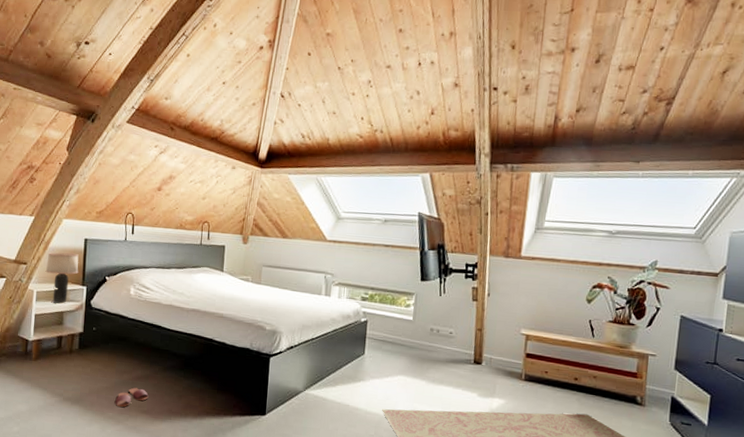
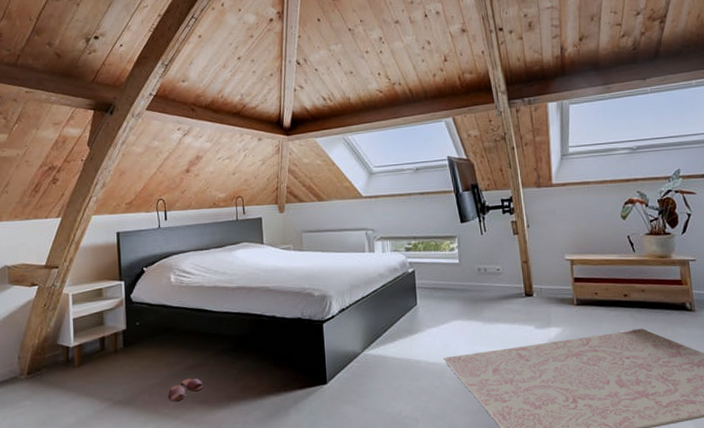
table lamp: present [45,252,79,304] -> none [79,249,114,304]

